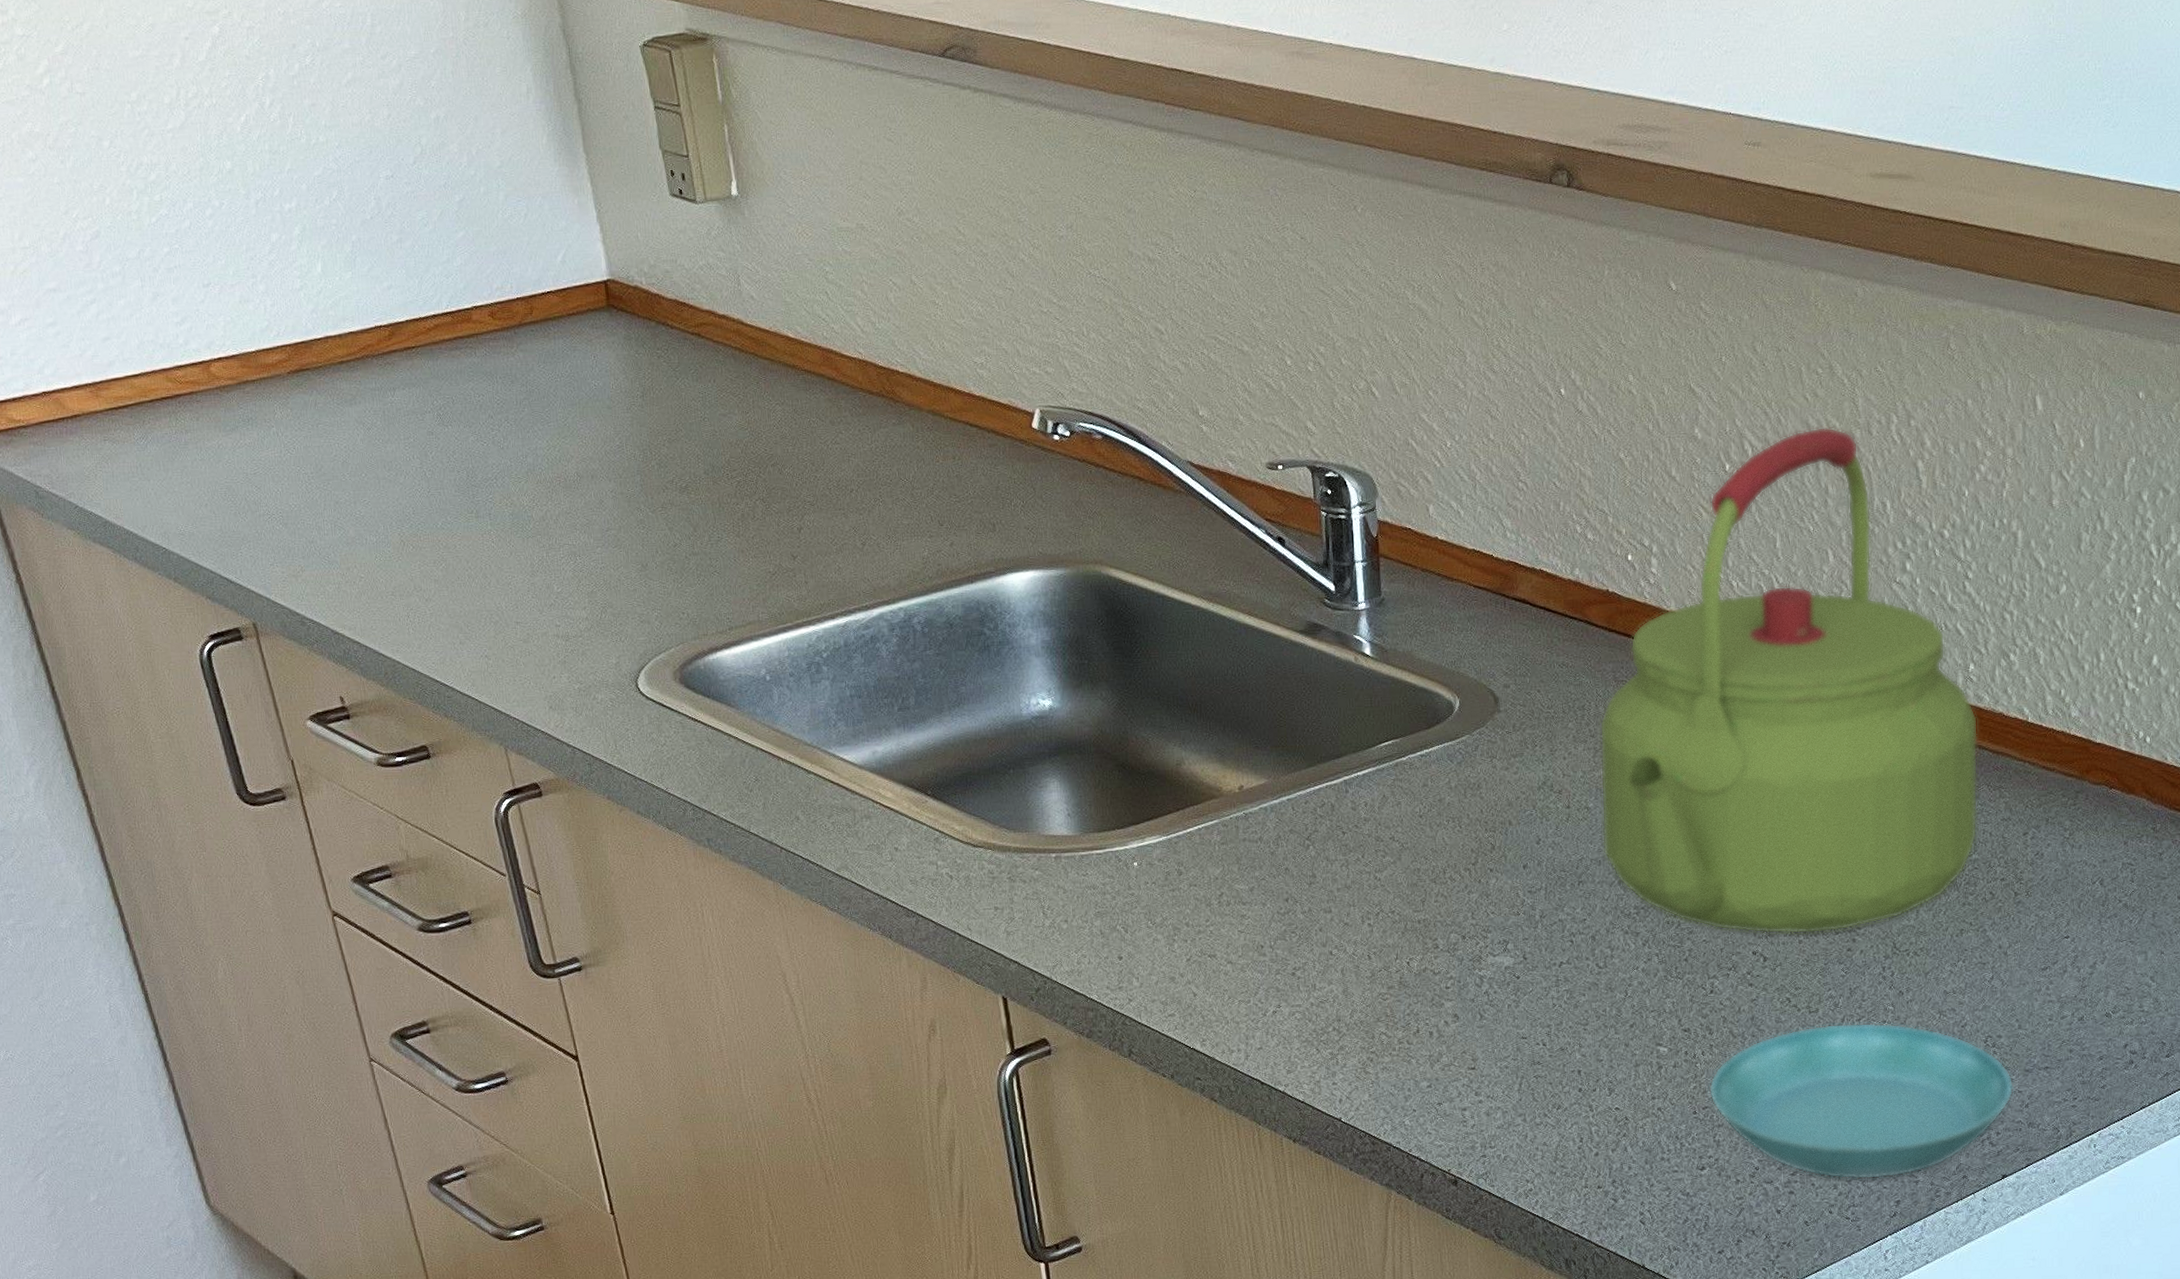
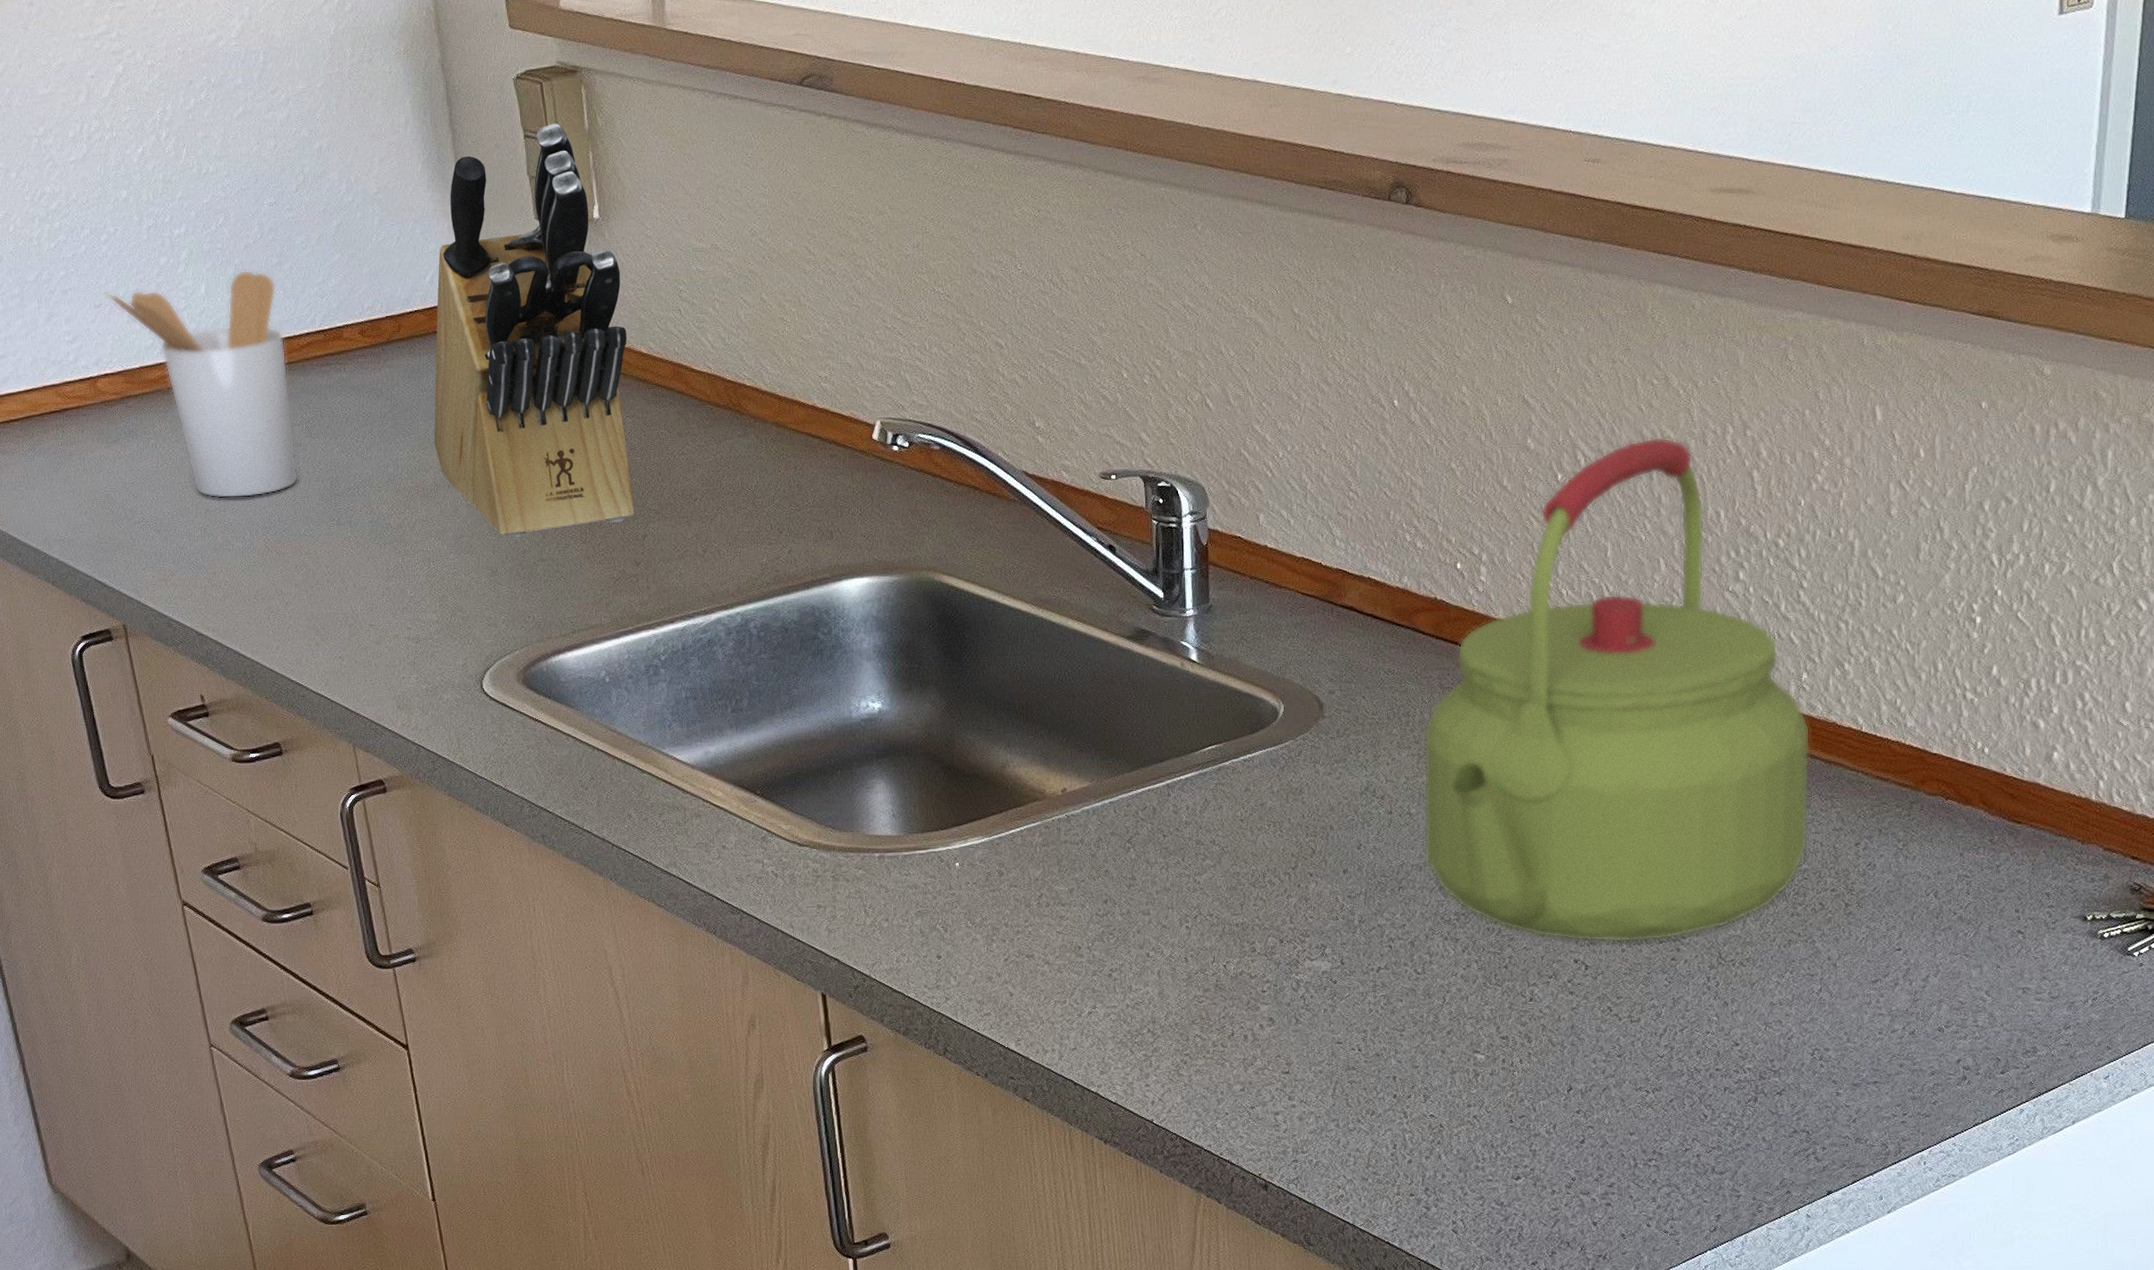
utensil holder: none [213,247,433,490] -> present [105,270,299,499]
knife block: none [569,94,789,530] -> present [434,123,635,537]
saucer: present [1708,1022,2015,1180] -> none [1525,1033,1842,1193]

